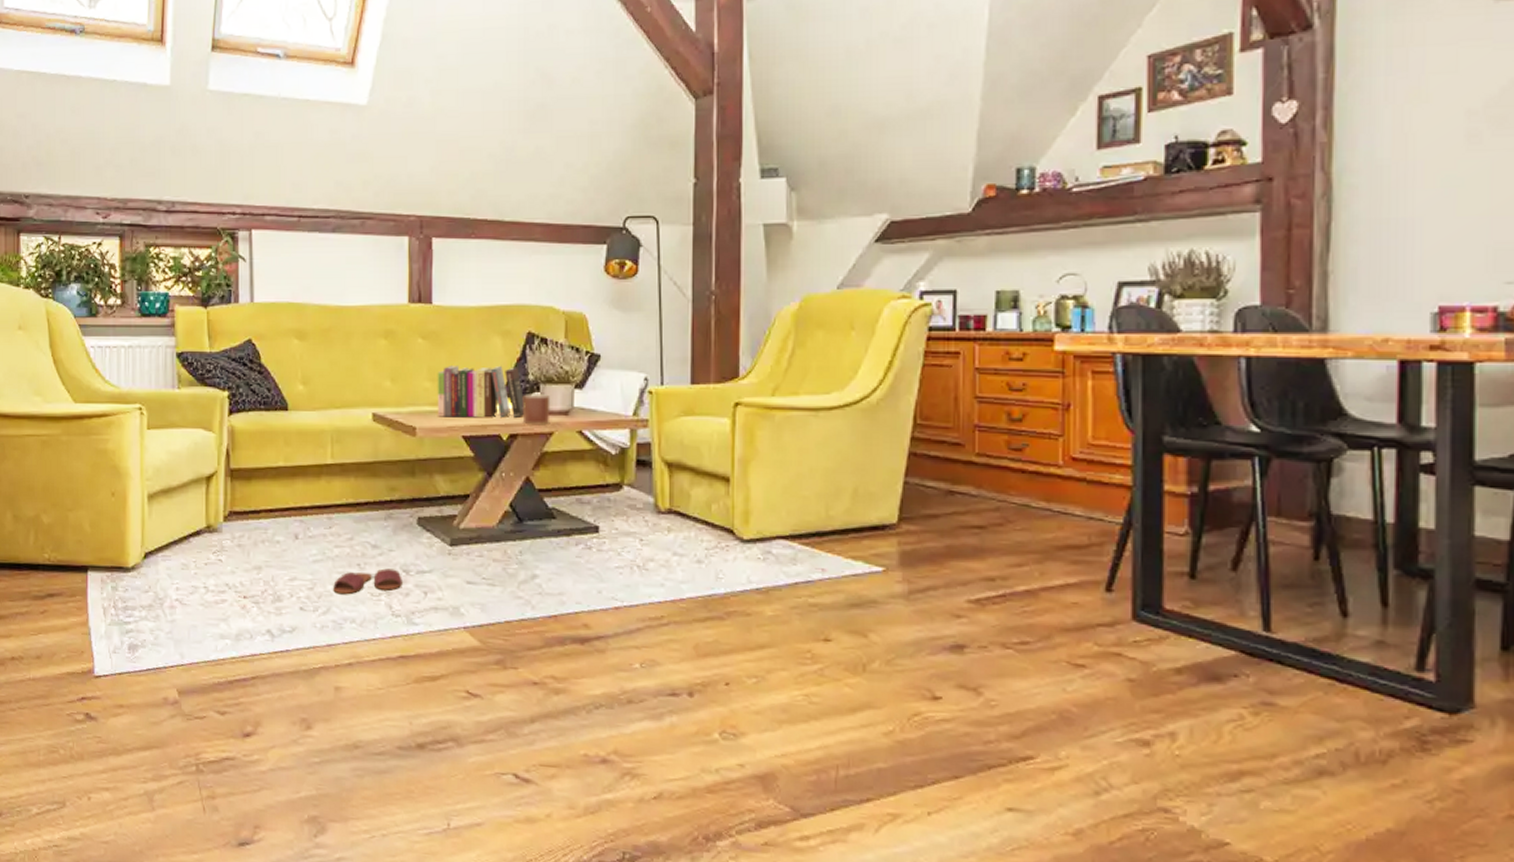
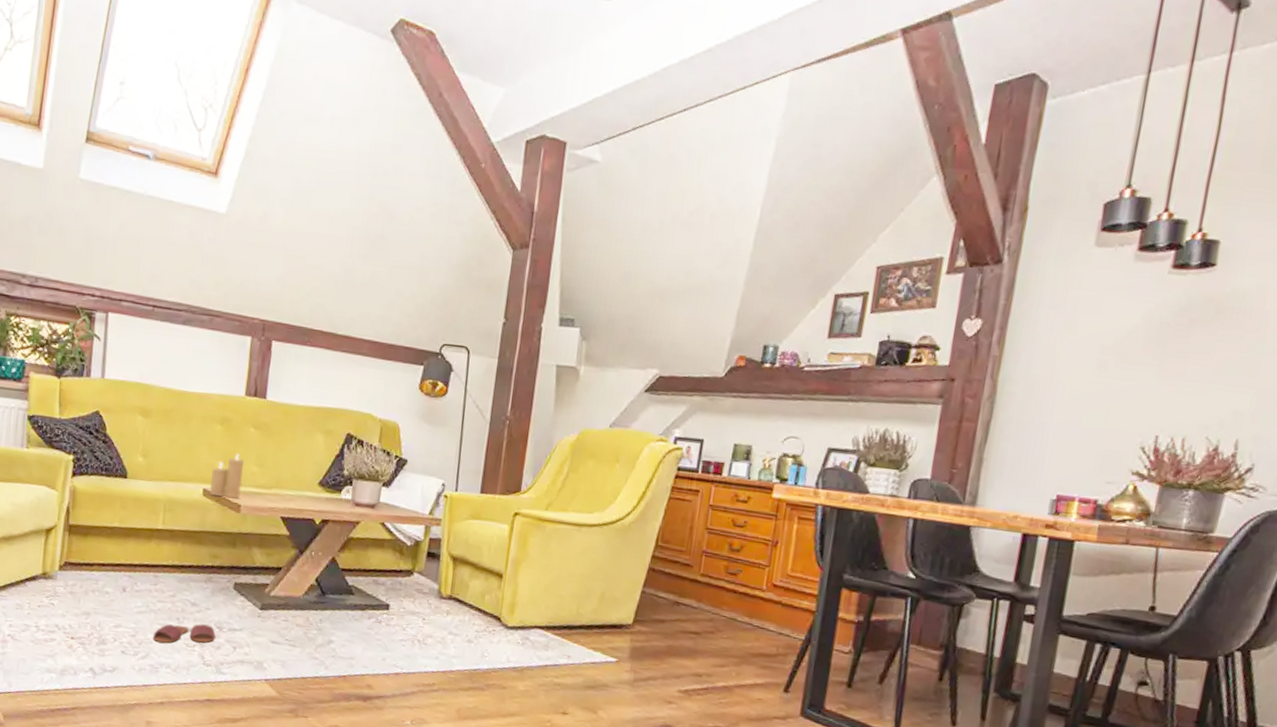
candle: none [379,368,415,421] -> present [209,453,245,499]
books: present [437,365,524,419] -> none [261,455,338,507]
mug: present [522,394,551,427] -> none [334,486,361,515]

